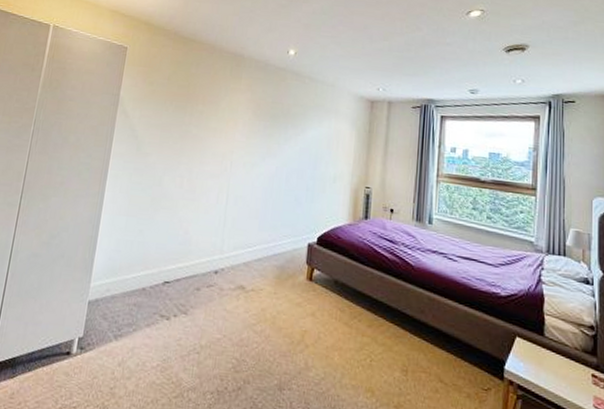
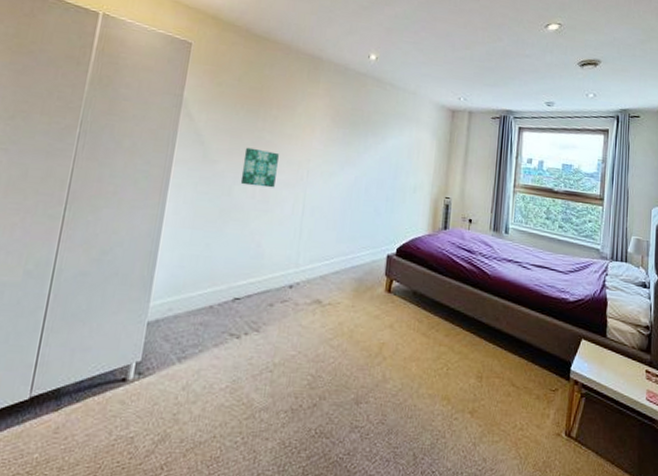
wall art: none [169,141,204,179] -> present [240,147,279,188]

